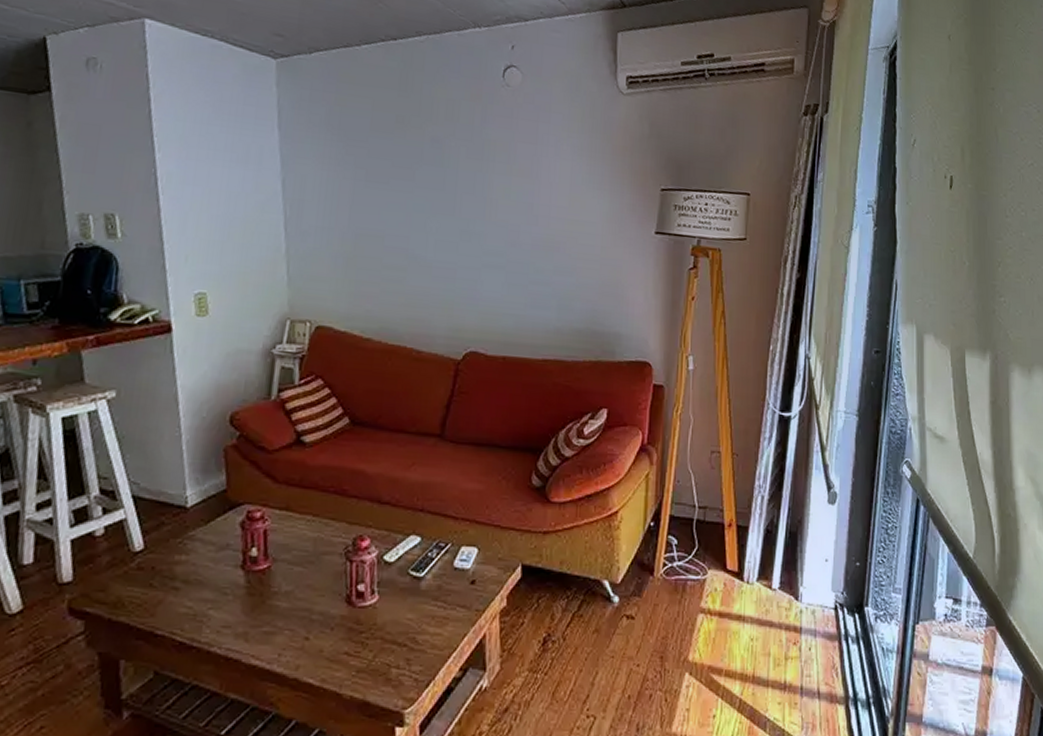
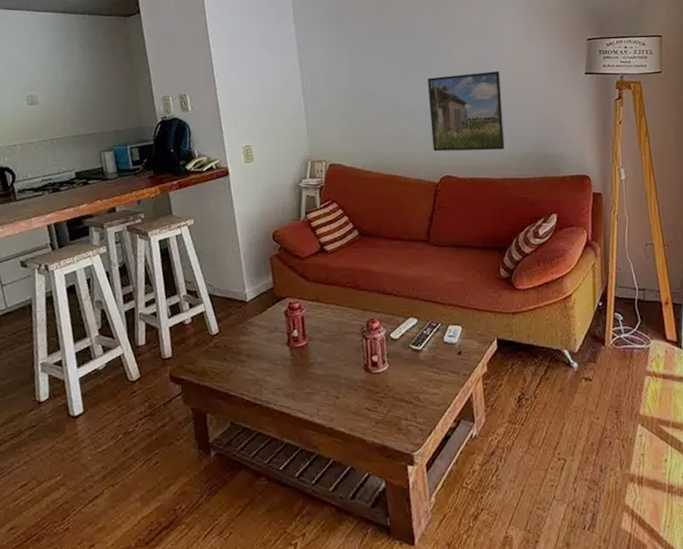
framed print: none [455,219,550,323] -> present [428,70,504,152]

